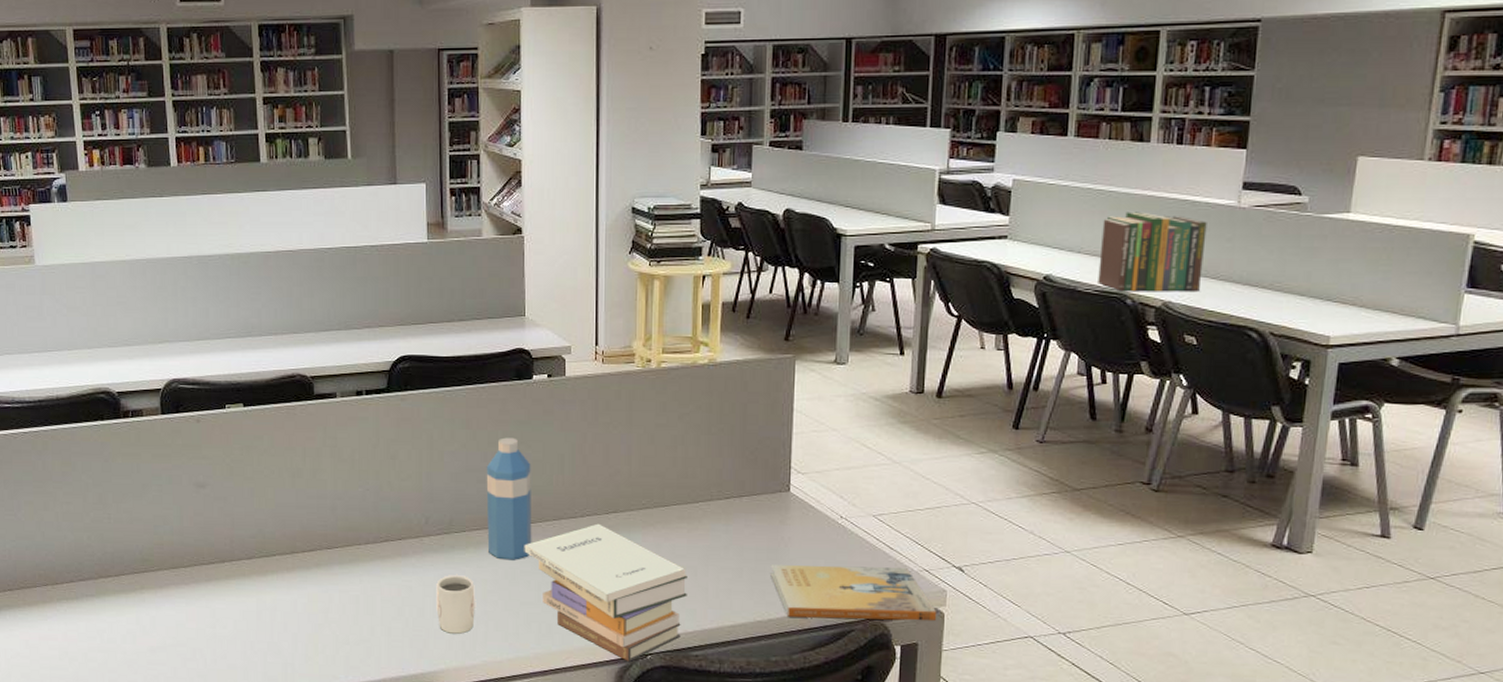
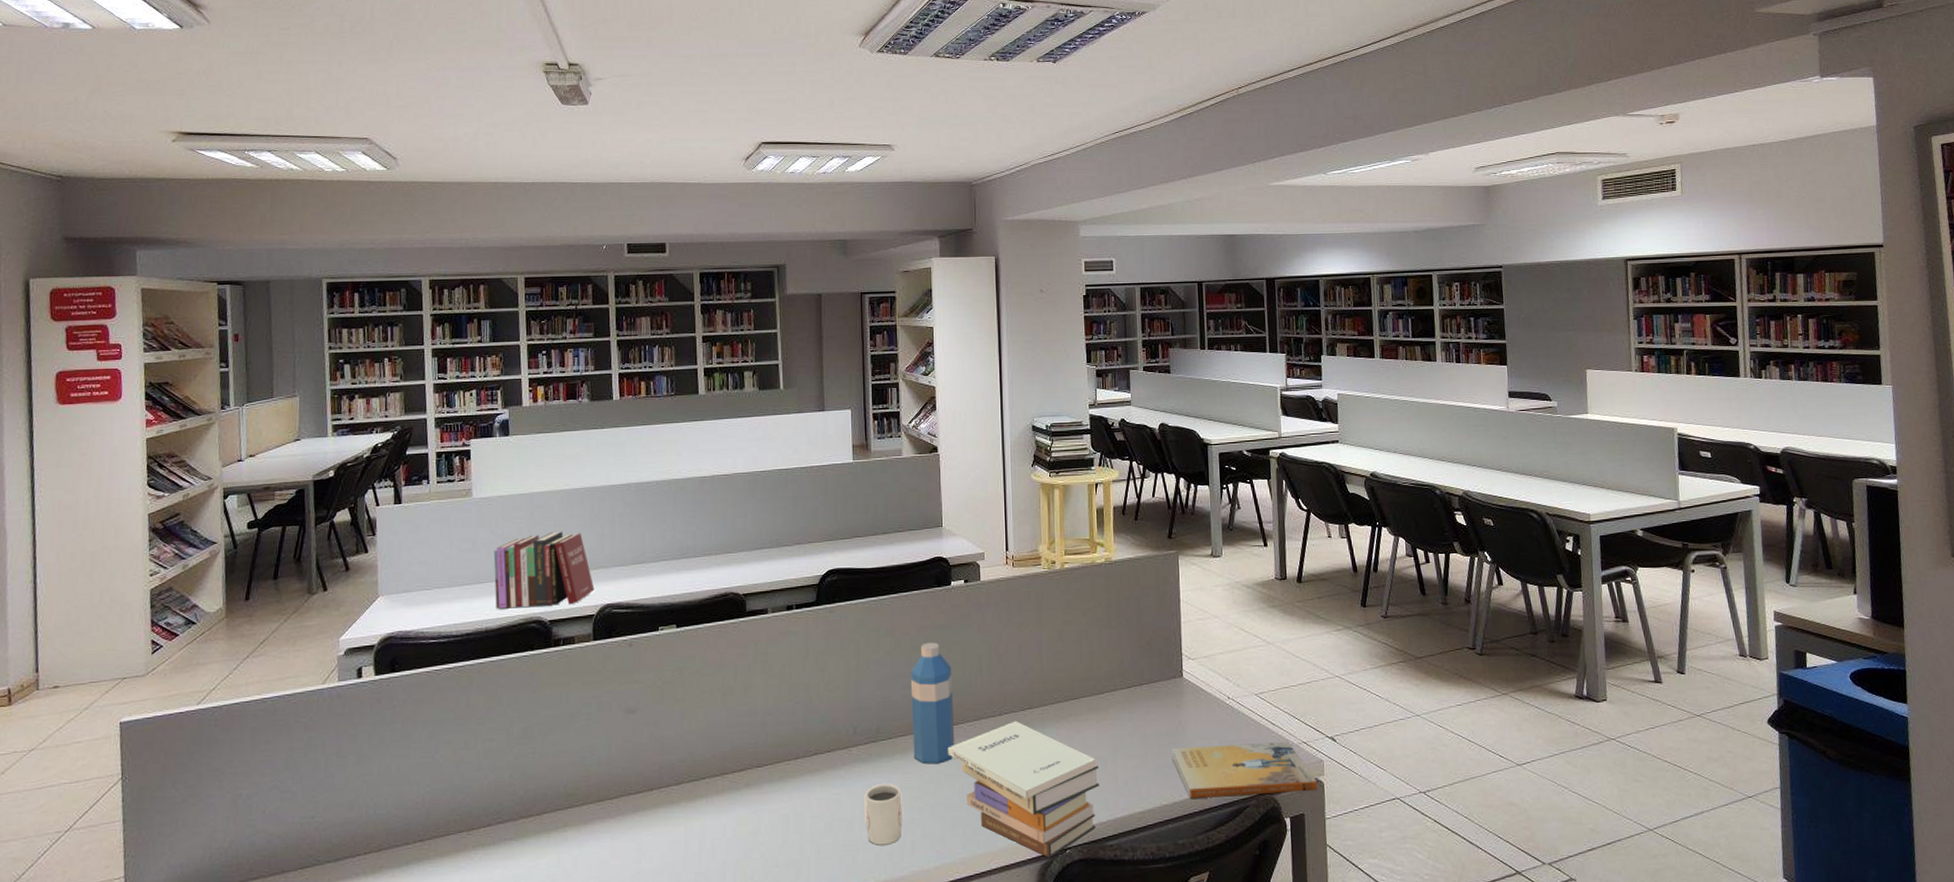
books: none [59,303,160,378] -> present [493,531,595,609]
books: present [1098,212,1207,292] -> none [1410,417,1489,484]

